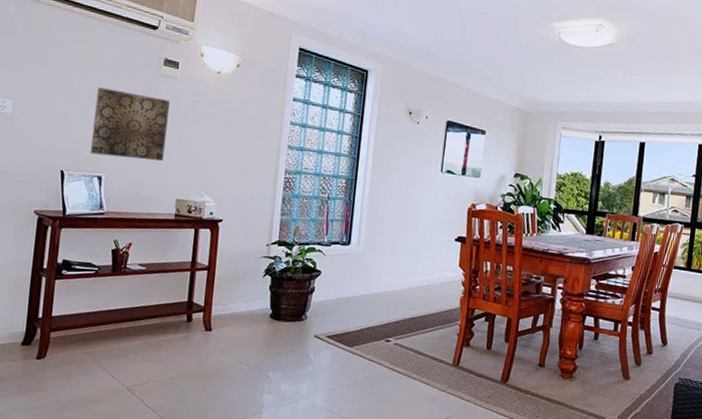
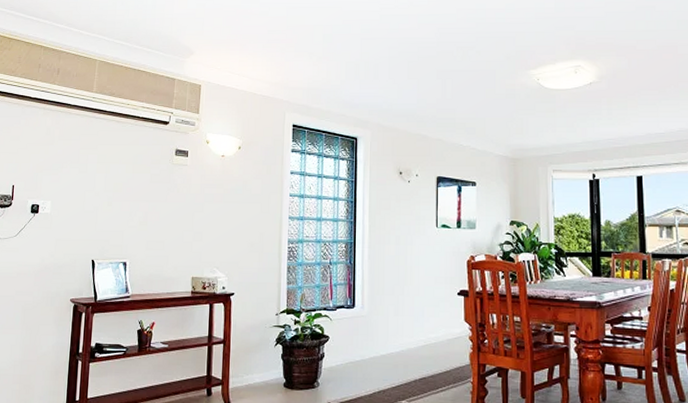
wall art: present [91,87,170,161] -> none [116,182,182,243]

